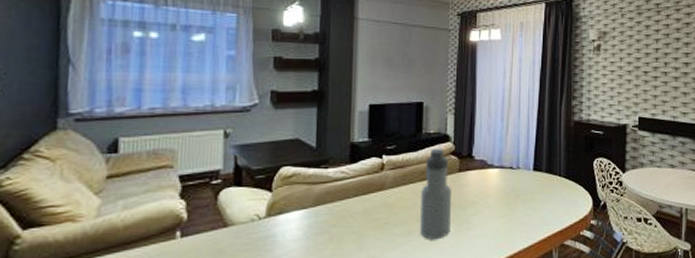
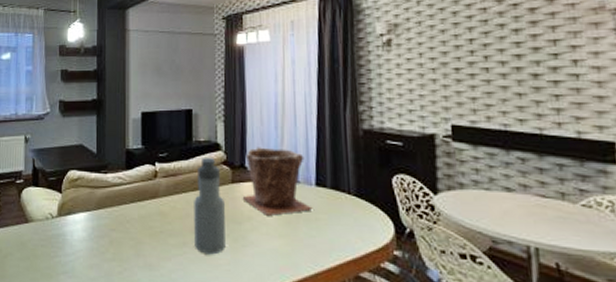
plant pot: none [468,138,530,199] -> present [242,147,313,216]

